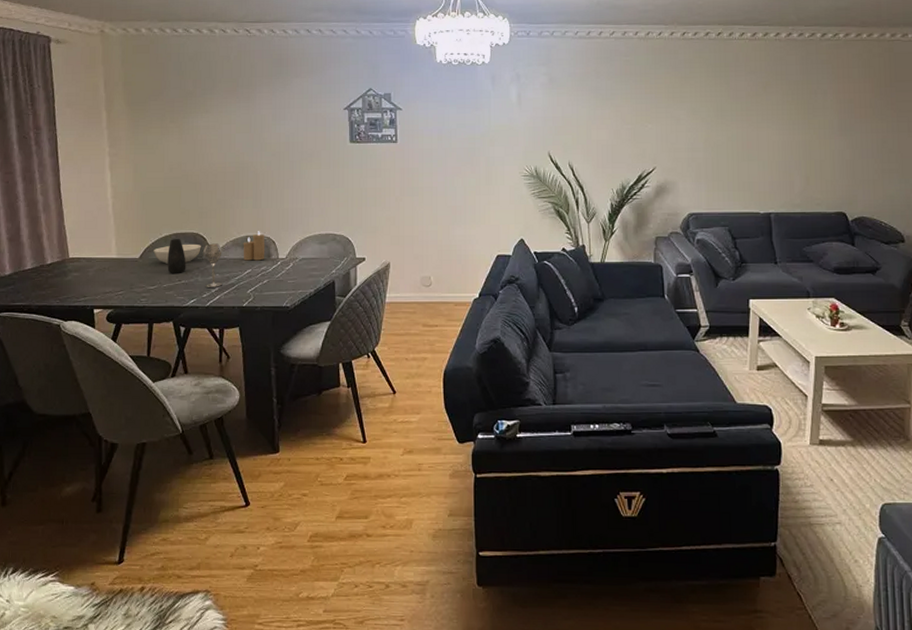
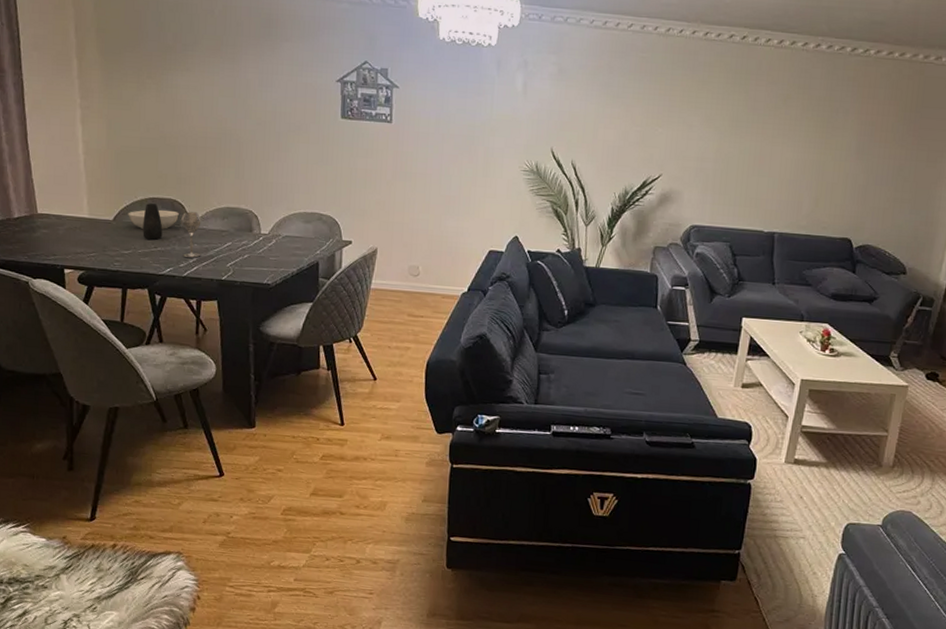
candle: present [243,231,265,261] -> none [223,203,247,234]

